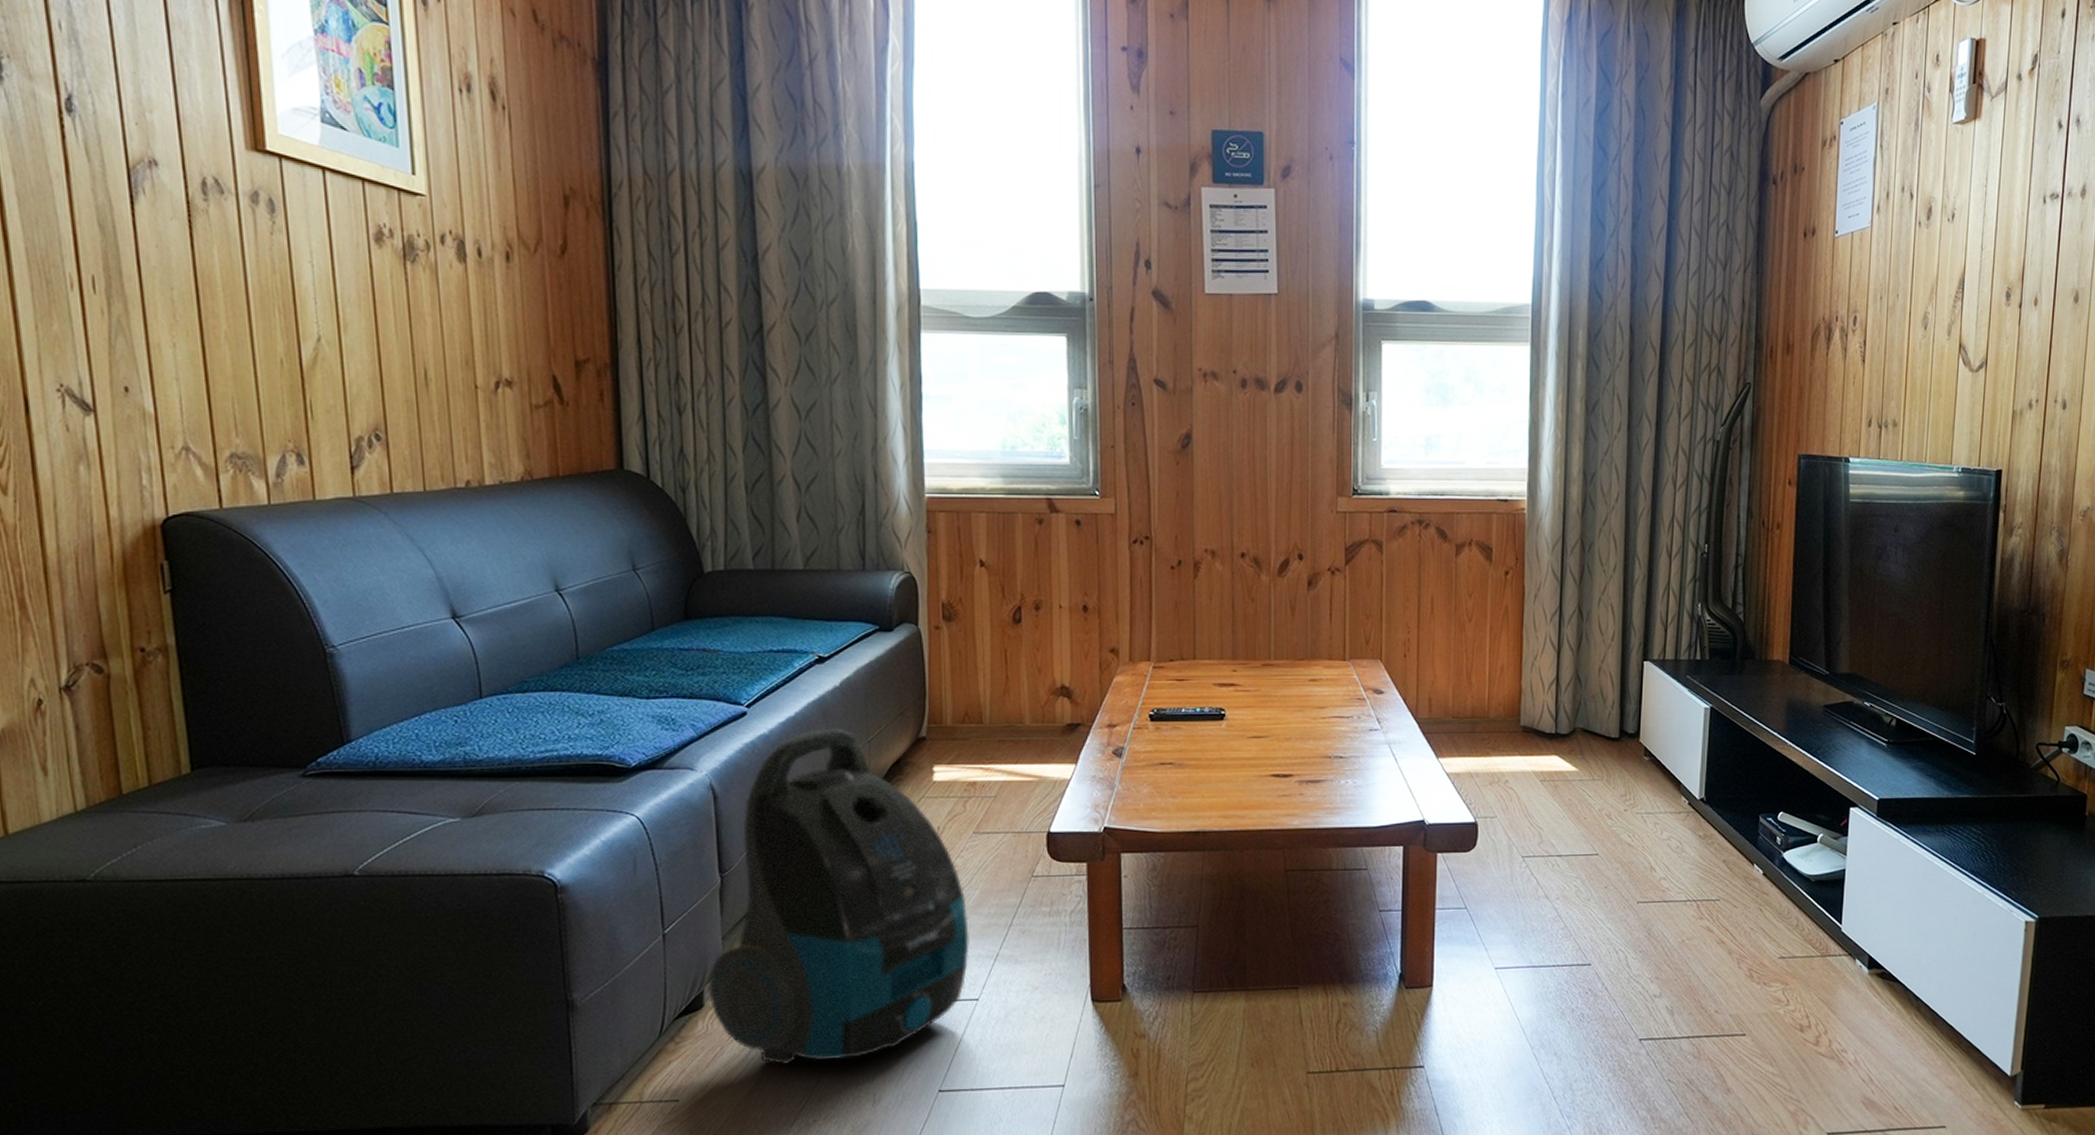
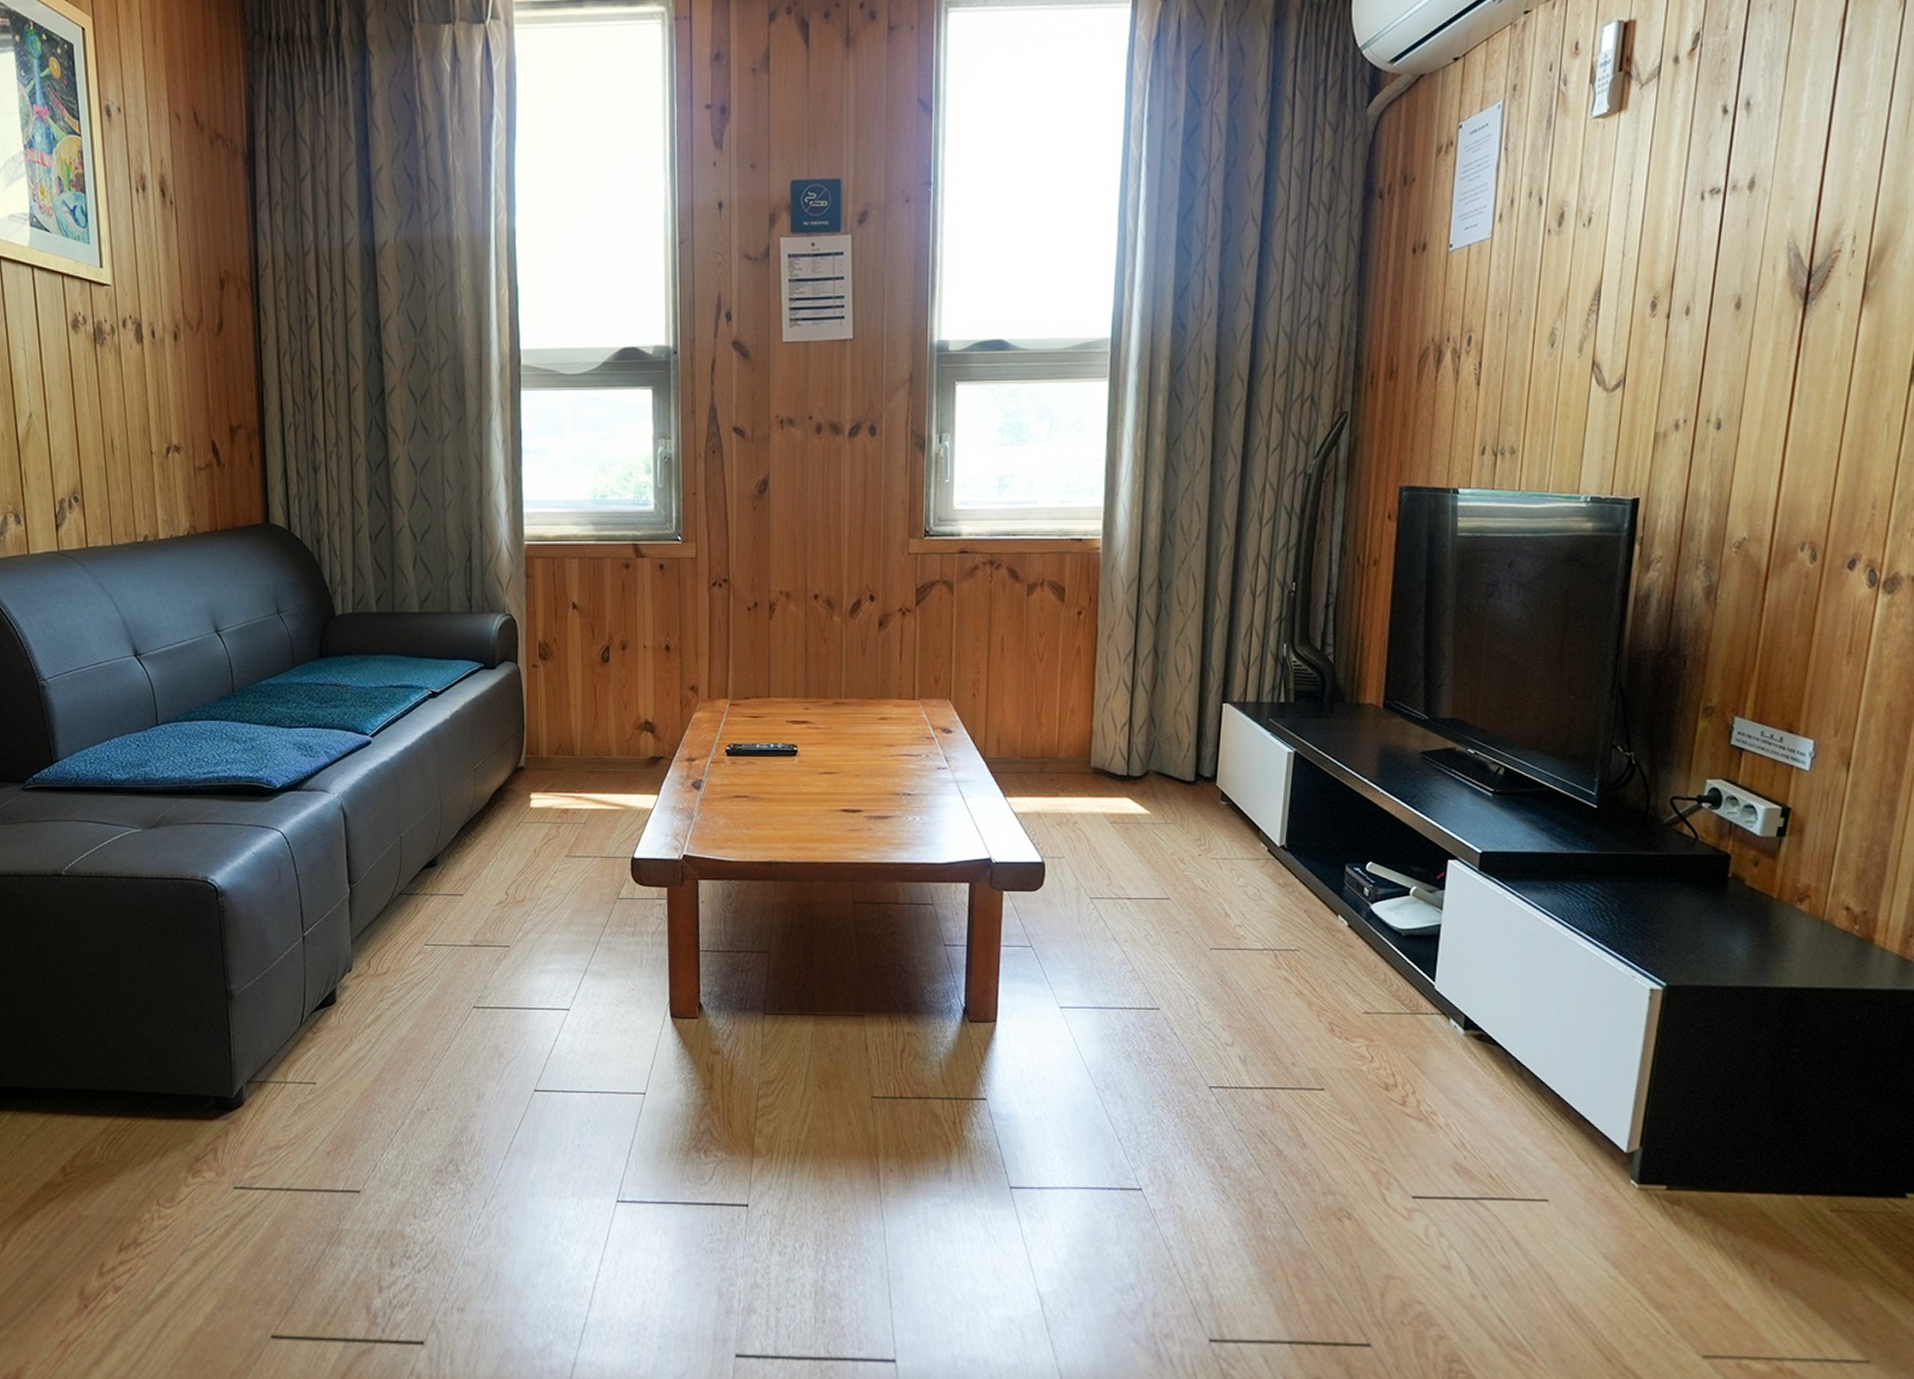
vacuum cleaner: present [708,728,969,1064] -> none [339,757,562,1057]

